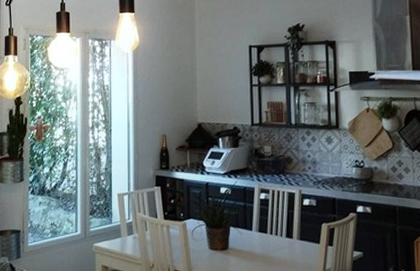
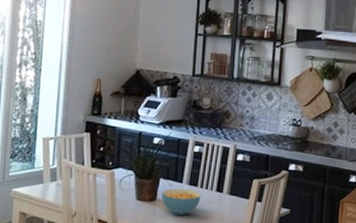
cereal bowl: none [233,236,272,263] -> present [161,188,201,215]

